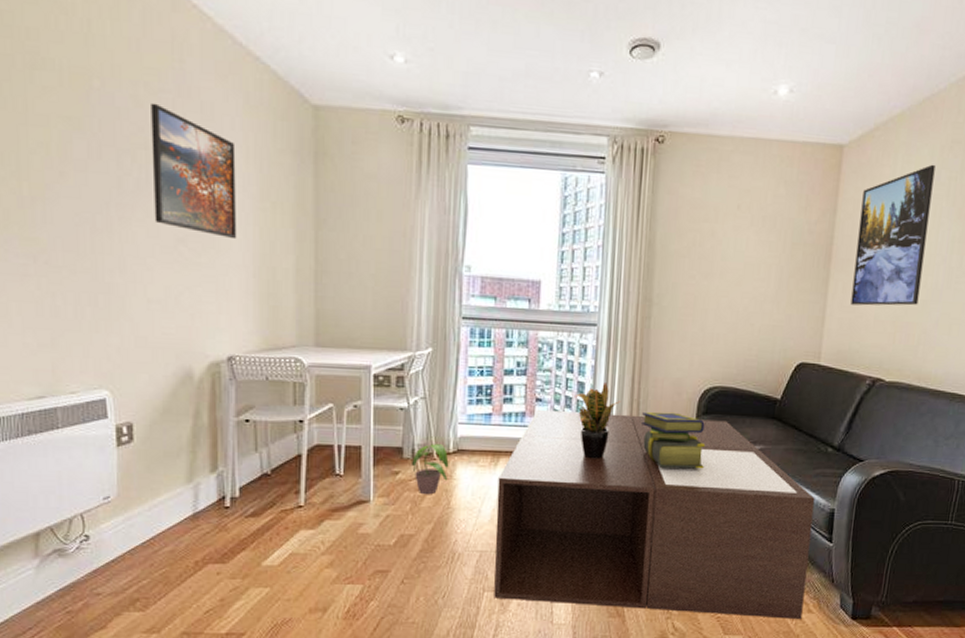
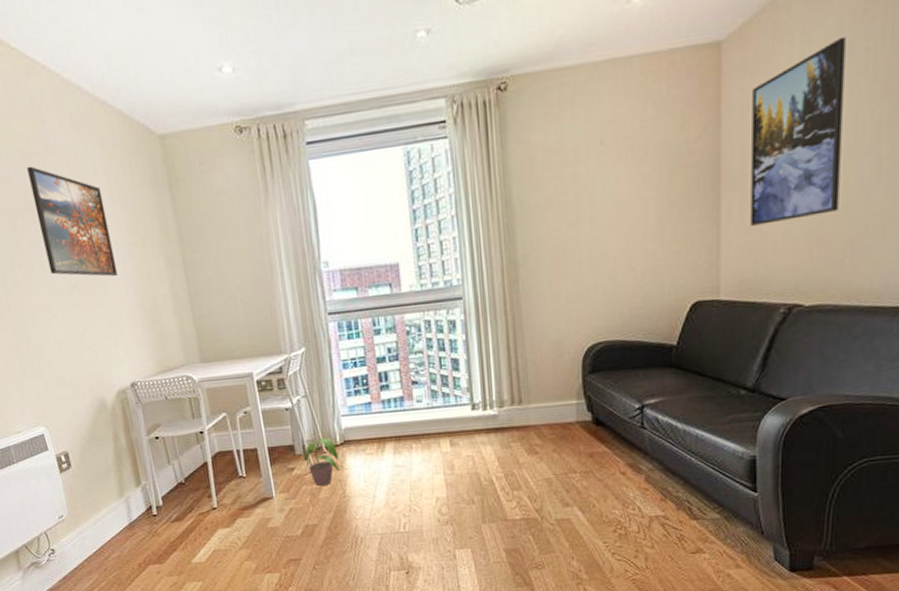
coffee table: present [494,410,815,620] -> none [387,376,731,577]
potted plant: present [574,383,622,459] -> none [450,356,499,435]
stack of books: present [642,411,706,469] -> none [523,375,598,434]

